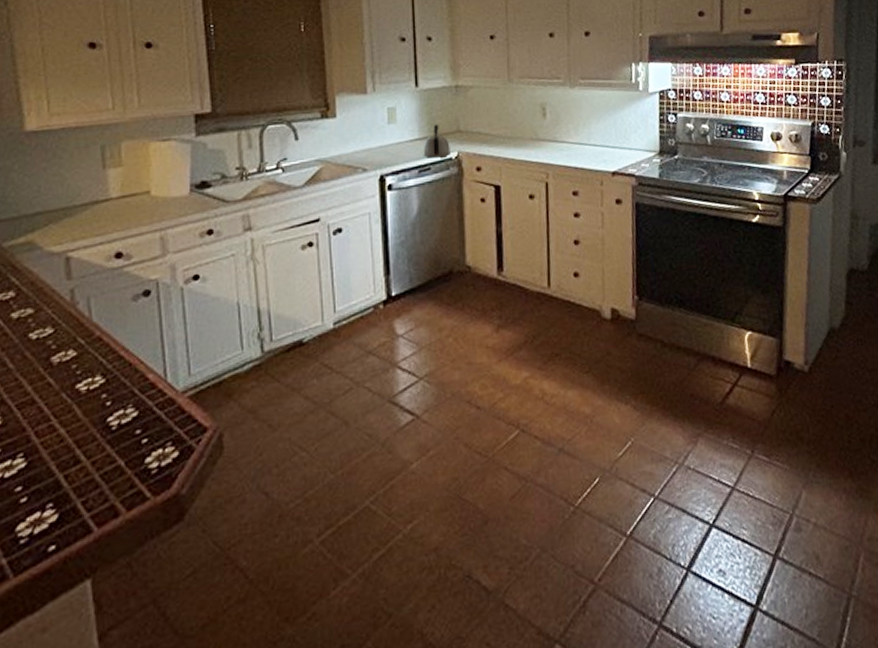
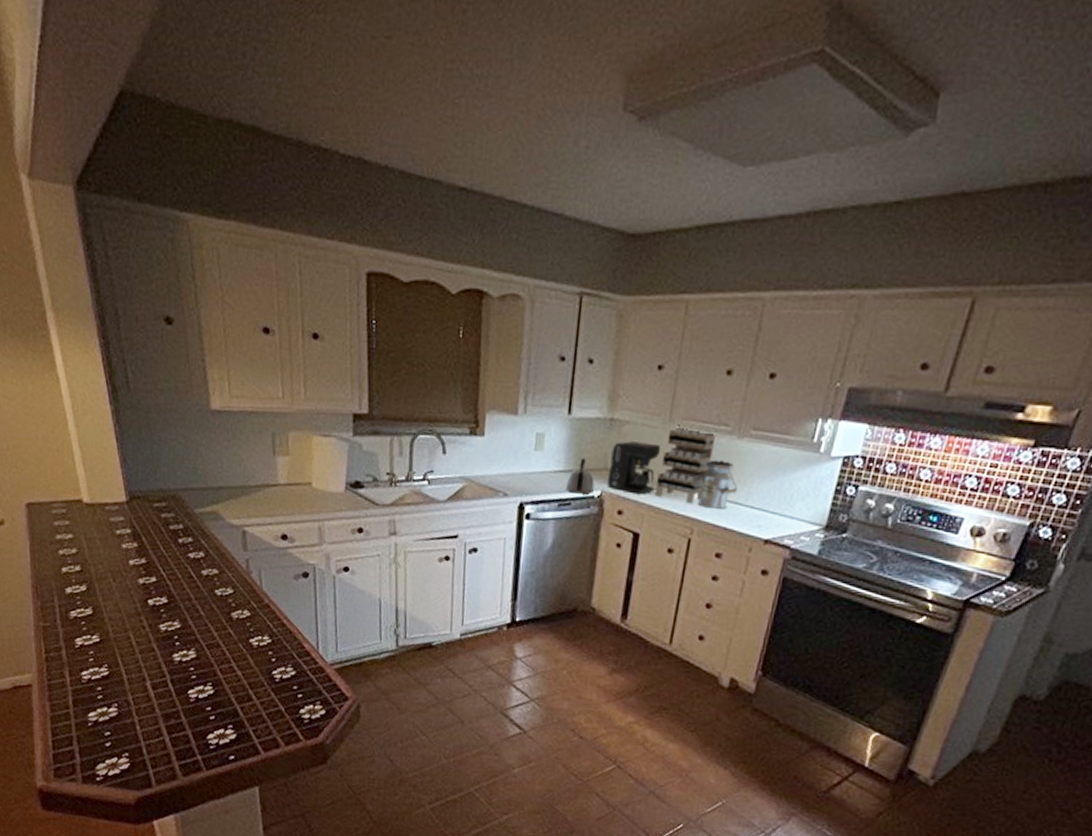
coffee maker: none [461,102,507,150] -> present [607,441,660,495]
spice rack: none [507,83,580,153] -> present [654,425,738,510]

